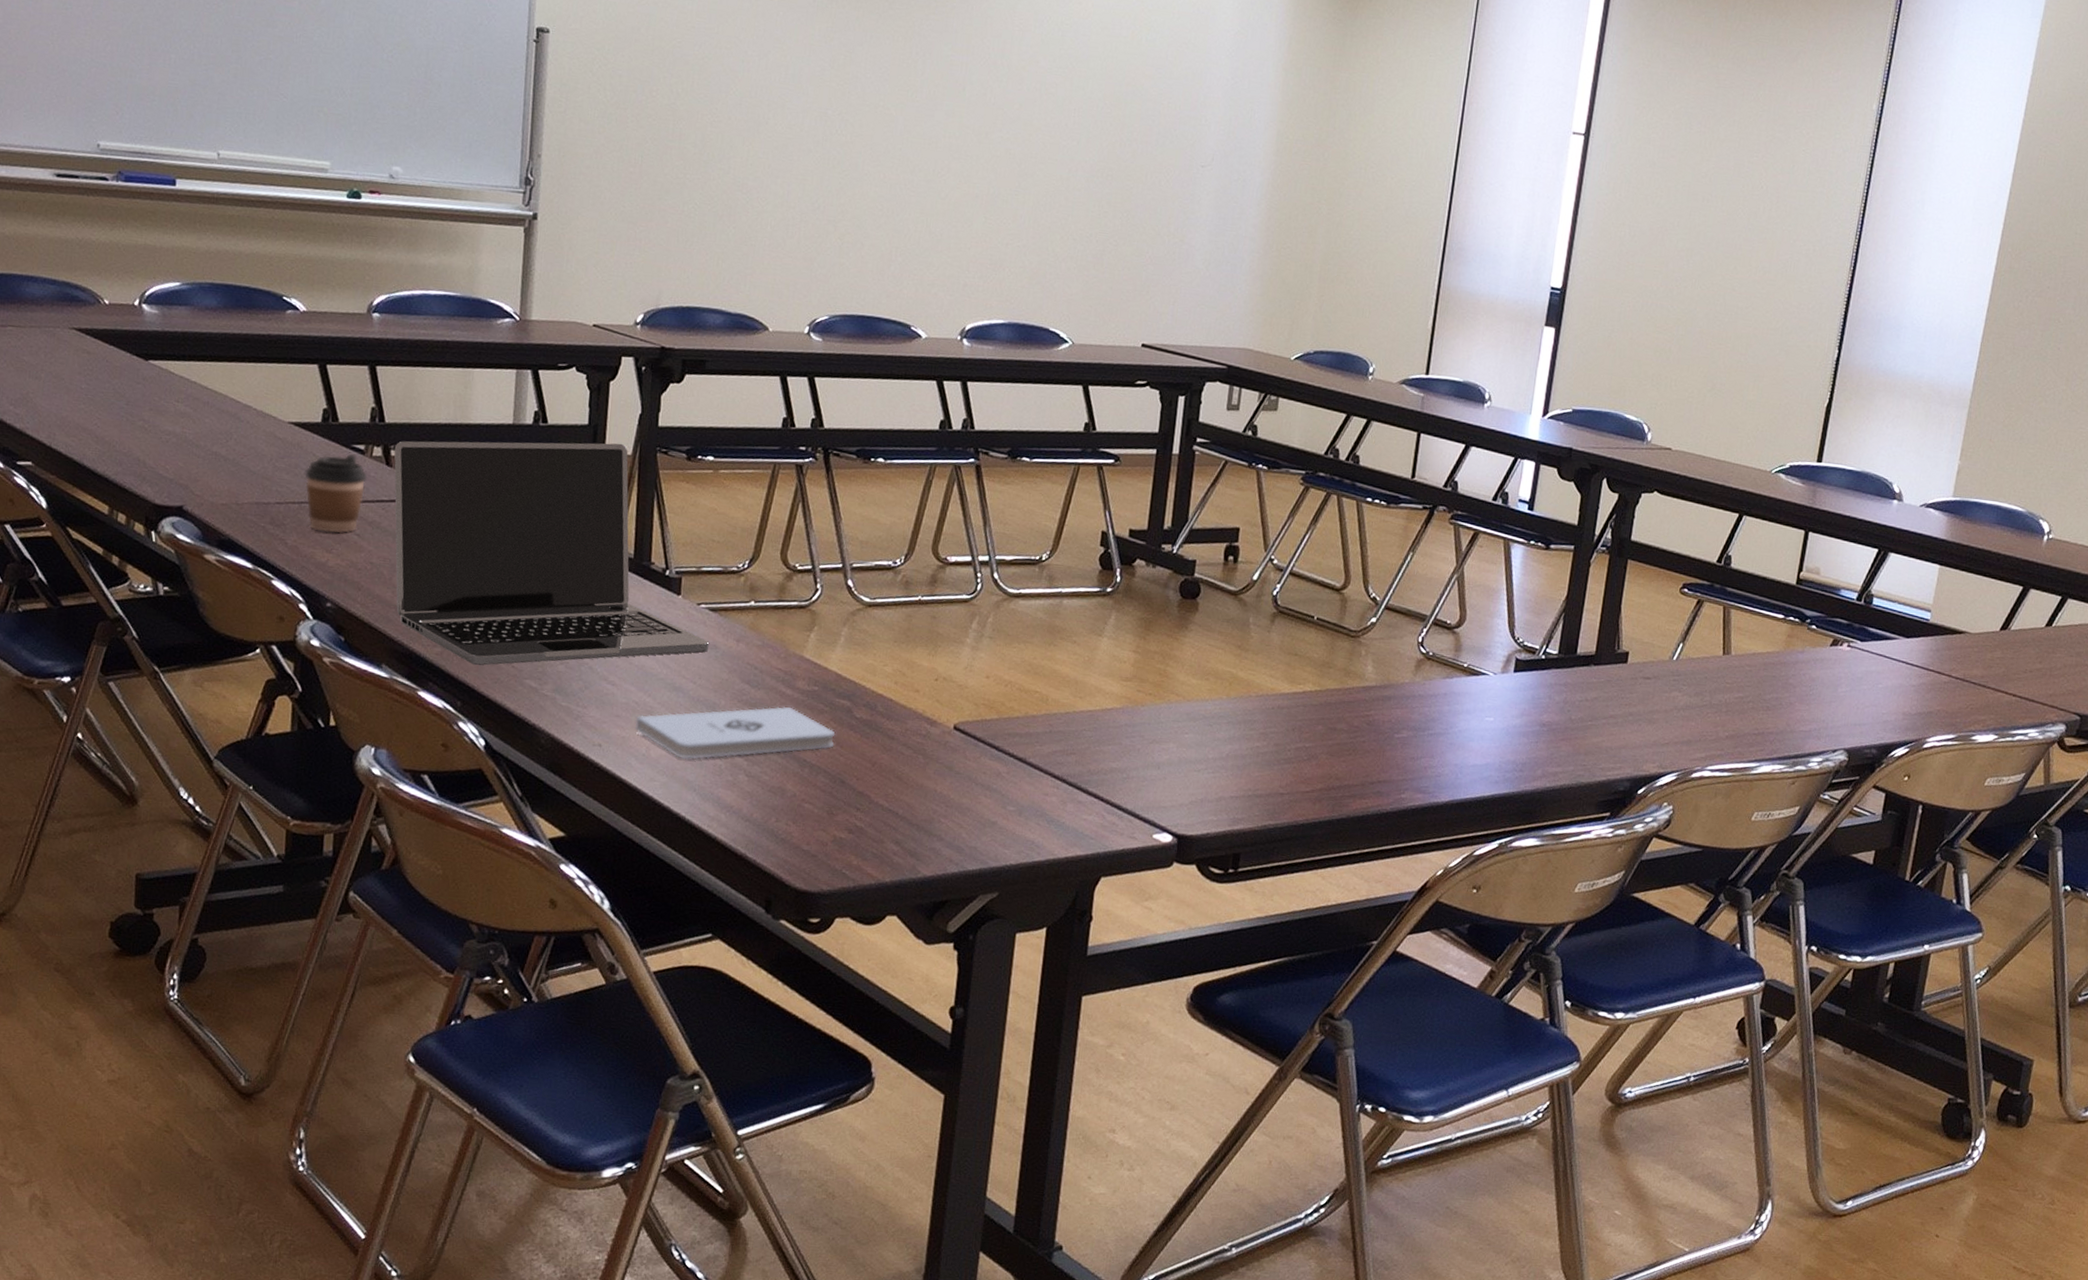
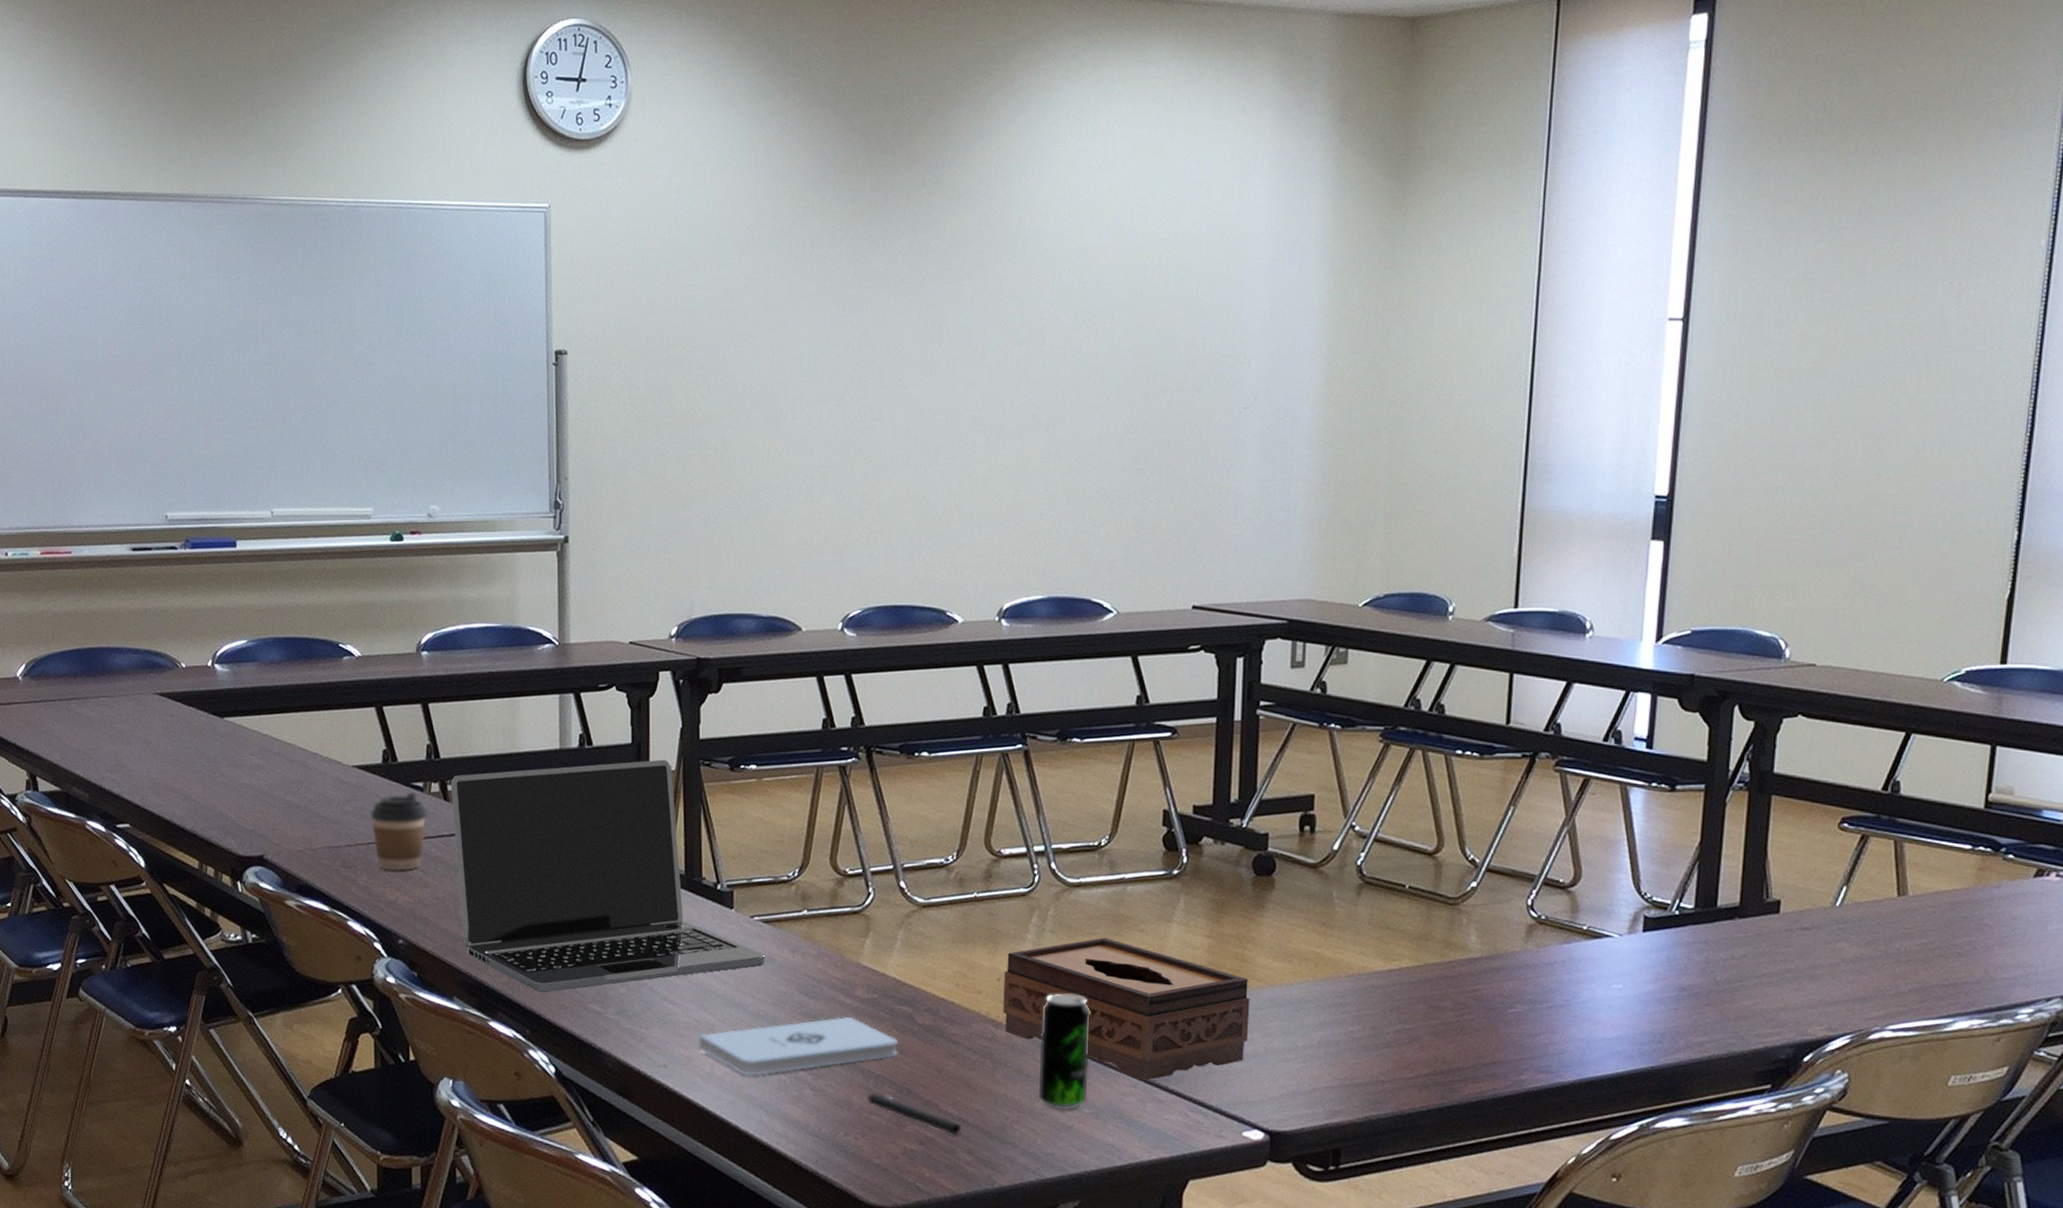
marker: none [801,781,891,826] -> present [867,1092,962,1135]
tissue box: none [938,646,1169,783] -> present [1003,937,1250,1081]
beverage can: none [967,696,1021,808] -> present [1039,993,1090,1111]

